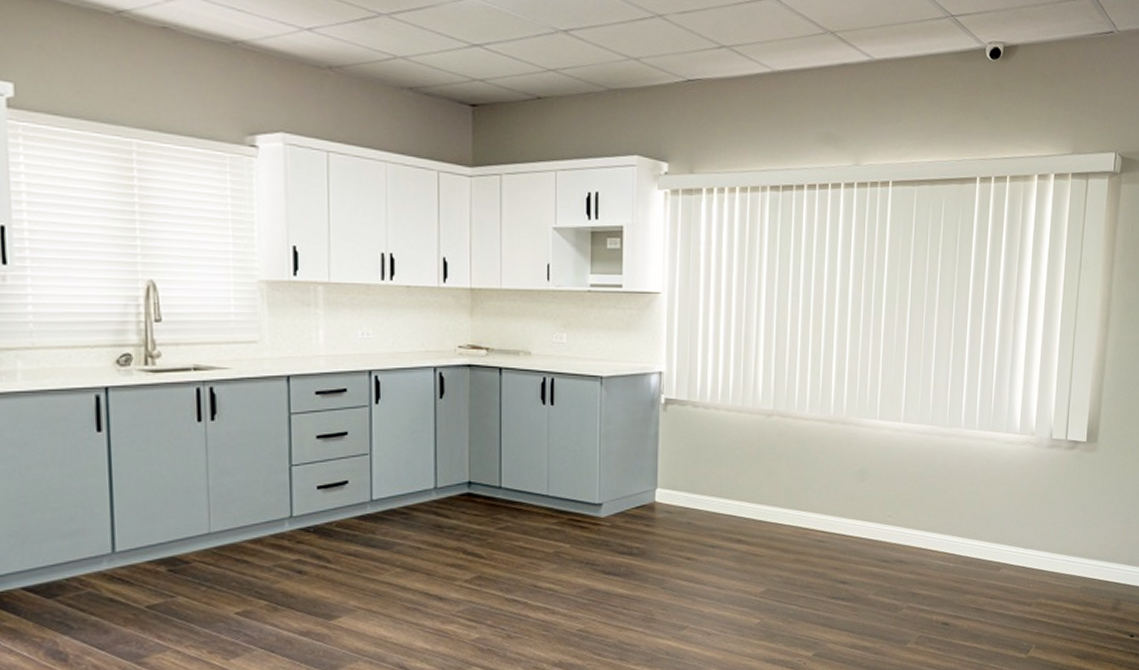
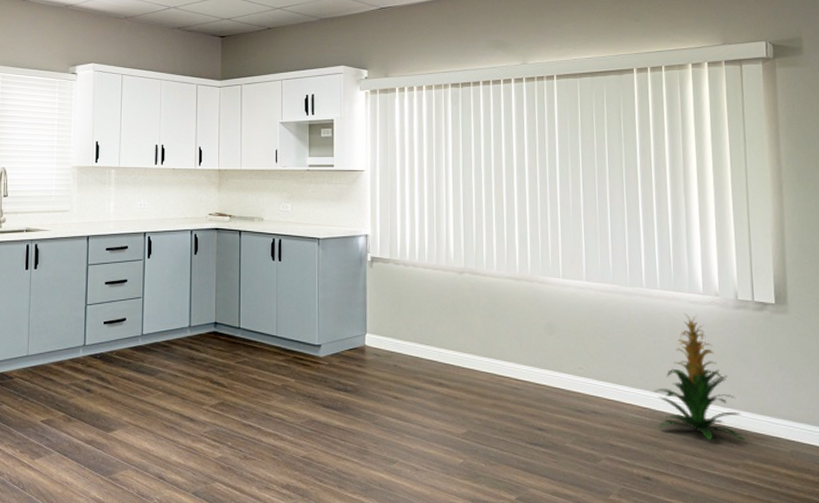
indoor plant: none [960,455,1041,583] -> present [653,314,745,441]

